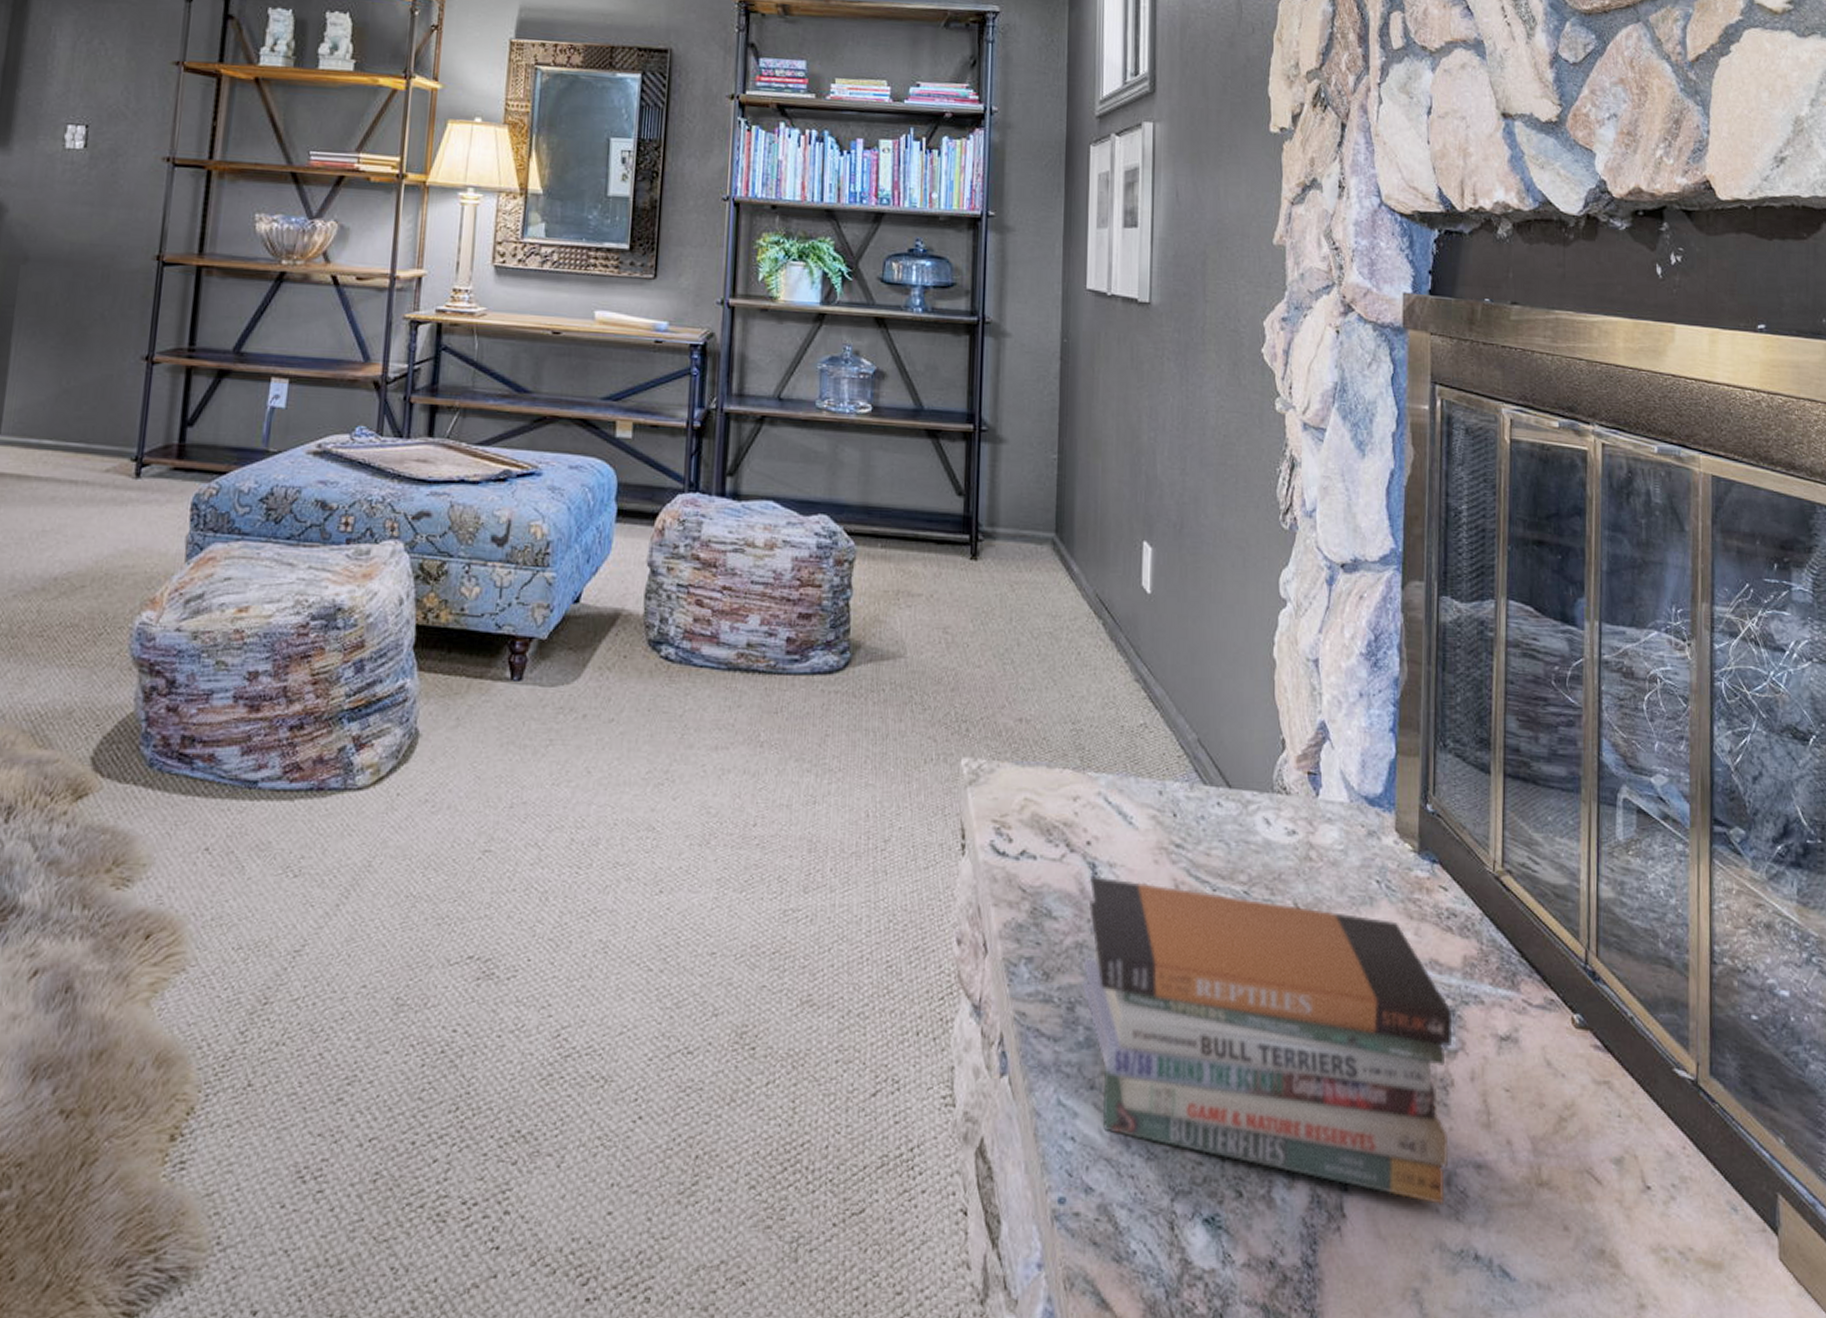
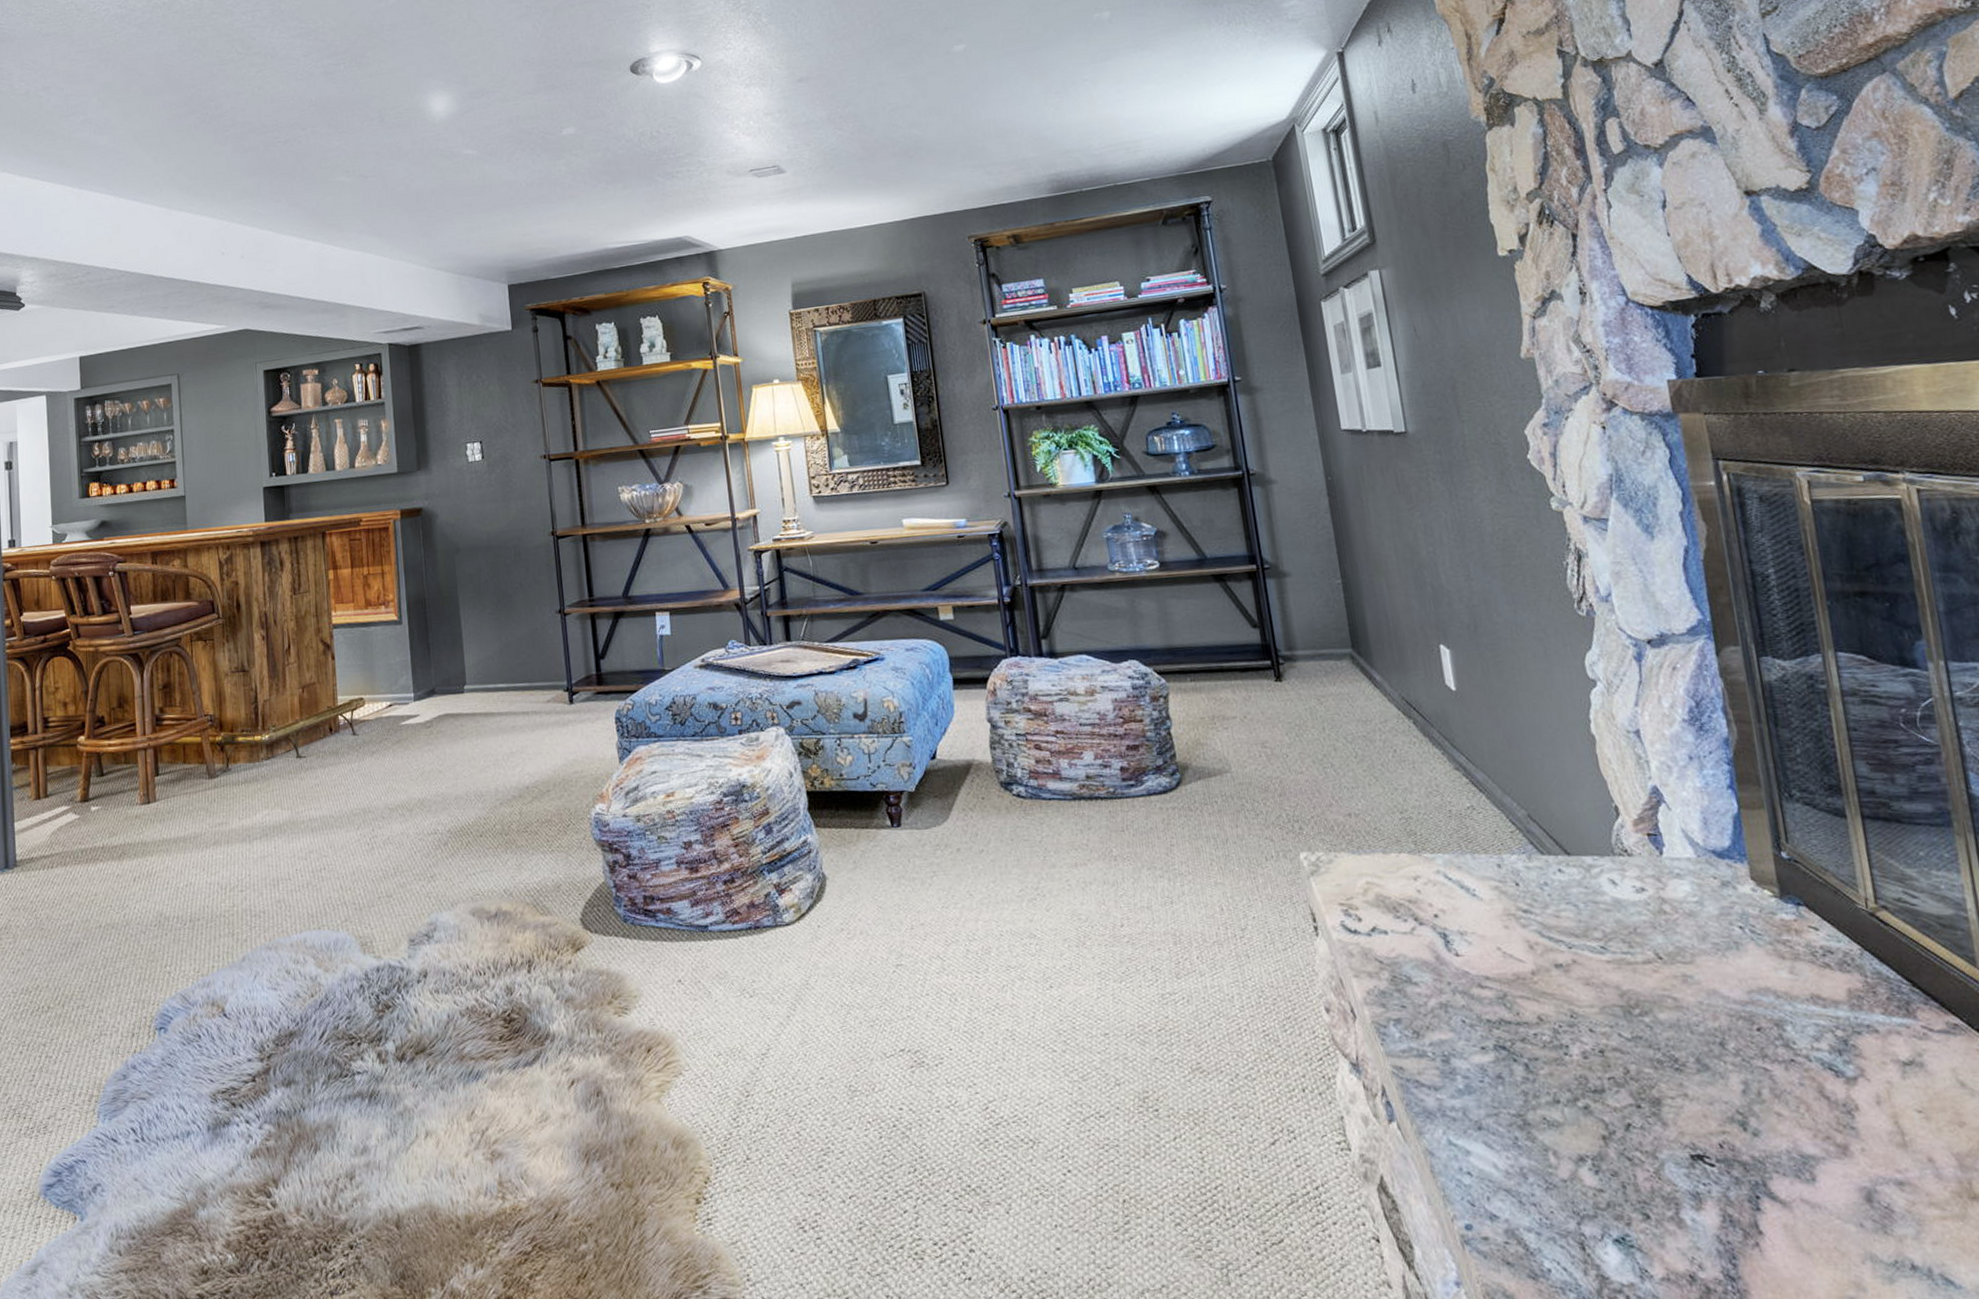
book stack: present [1082,876,1453,1204] -> none [1442,944,1869,1220]

